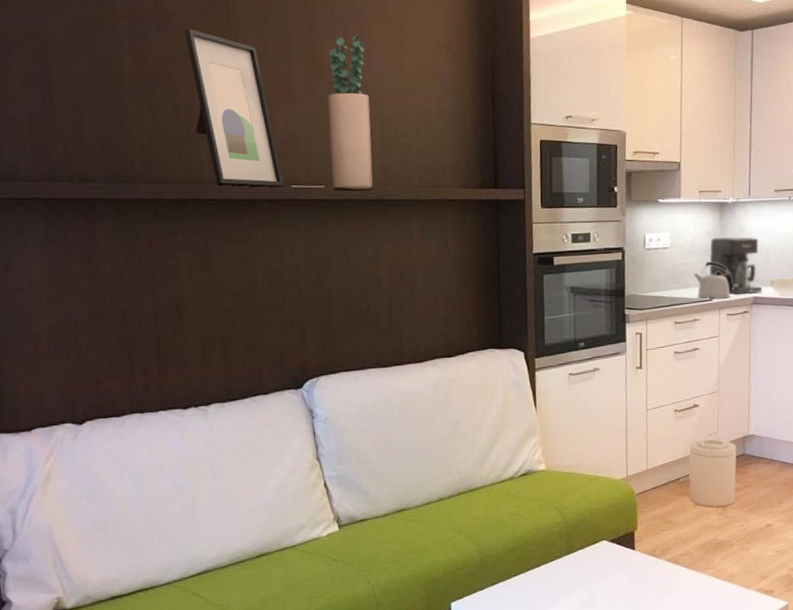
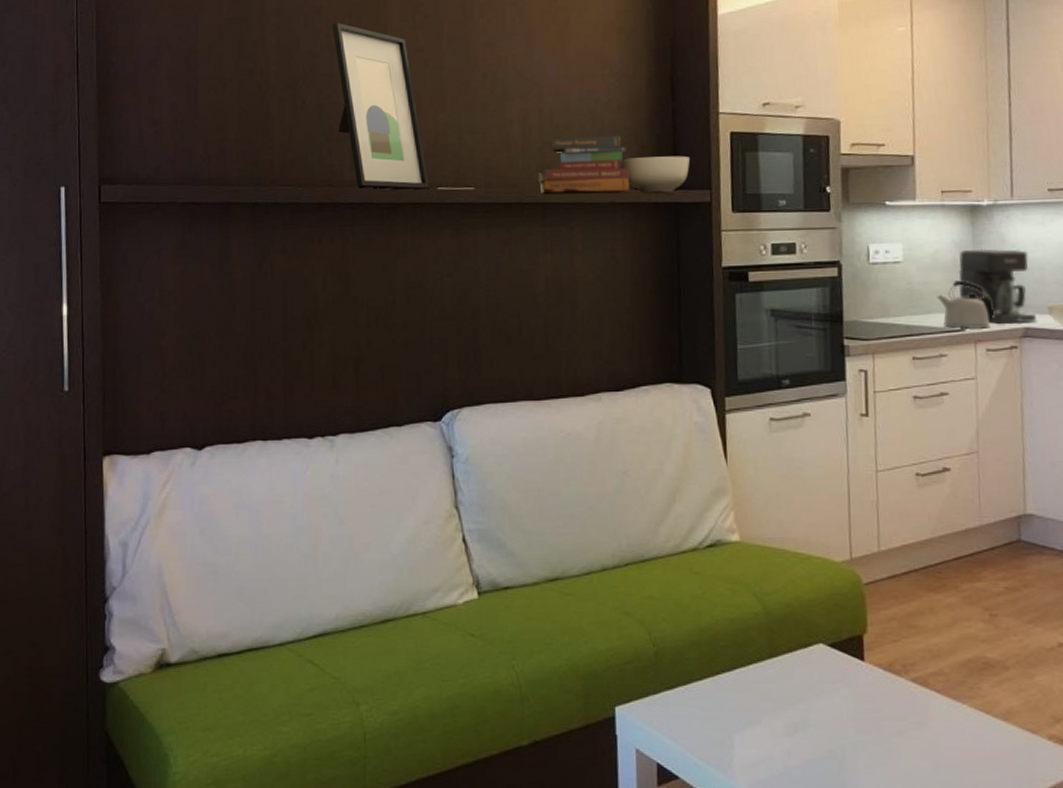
vase: present [328,27,373,192] -> none [481,12,530,194]
books: none [380,140,458,193] -> present [538,134,630,195]
bowl: none [452,160,508,192] -> present [623,156,691,194]
trash can: present [679,431,737,508] -> none [926,506,1010,612]

